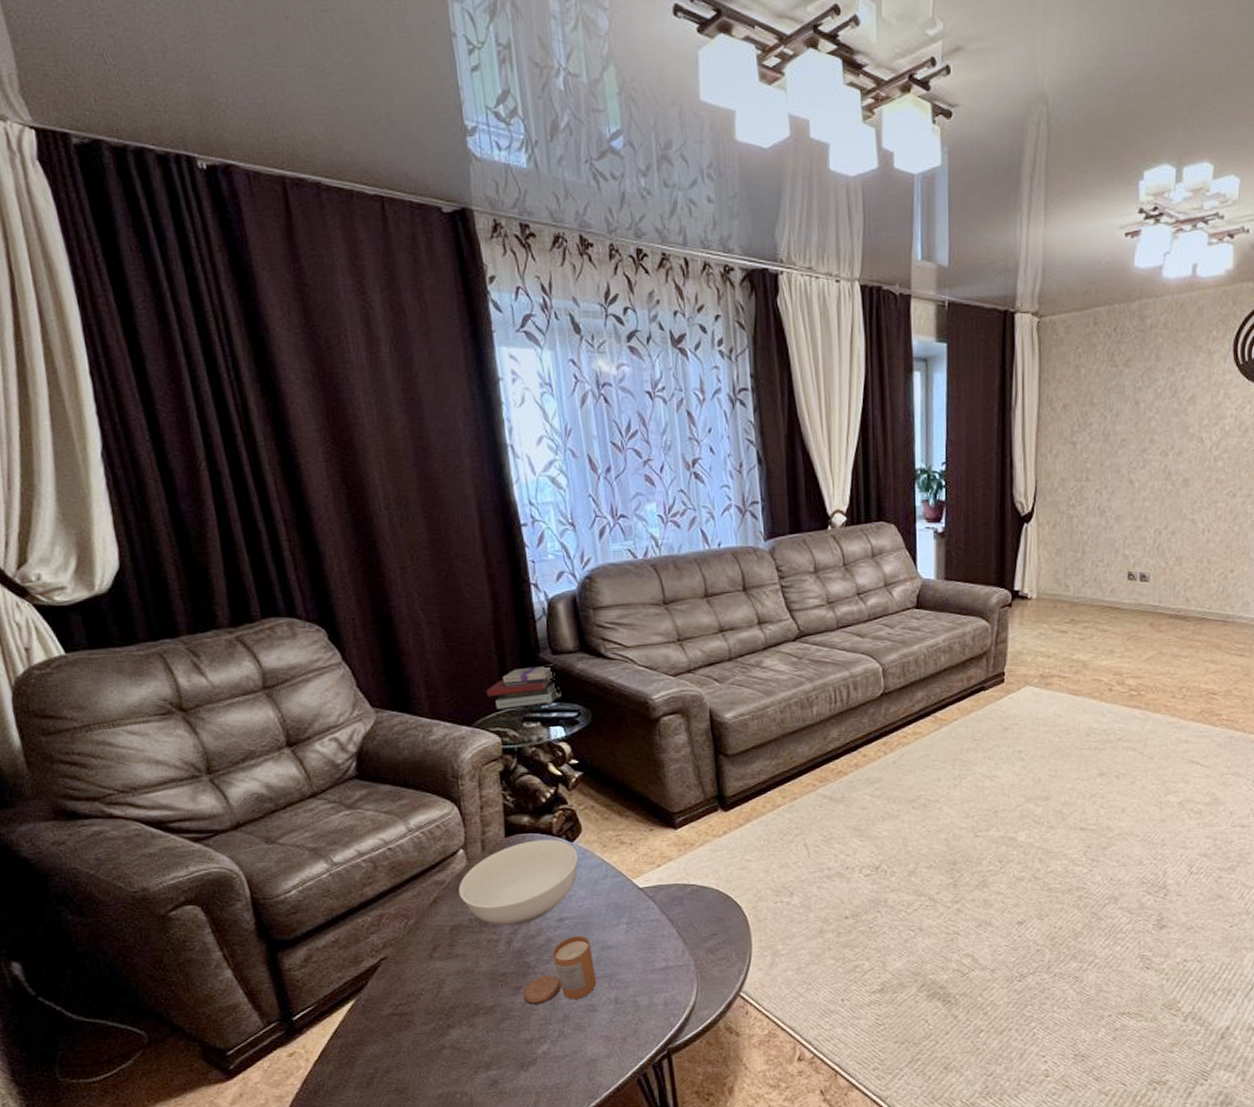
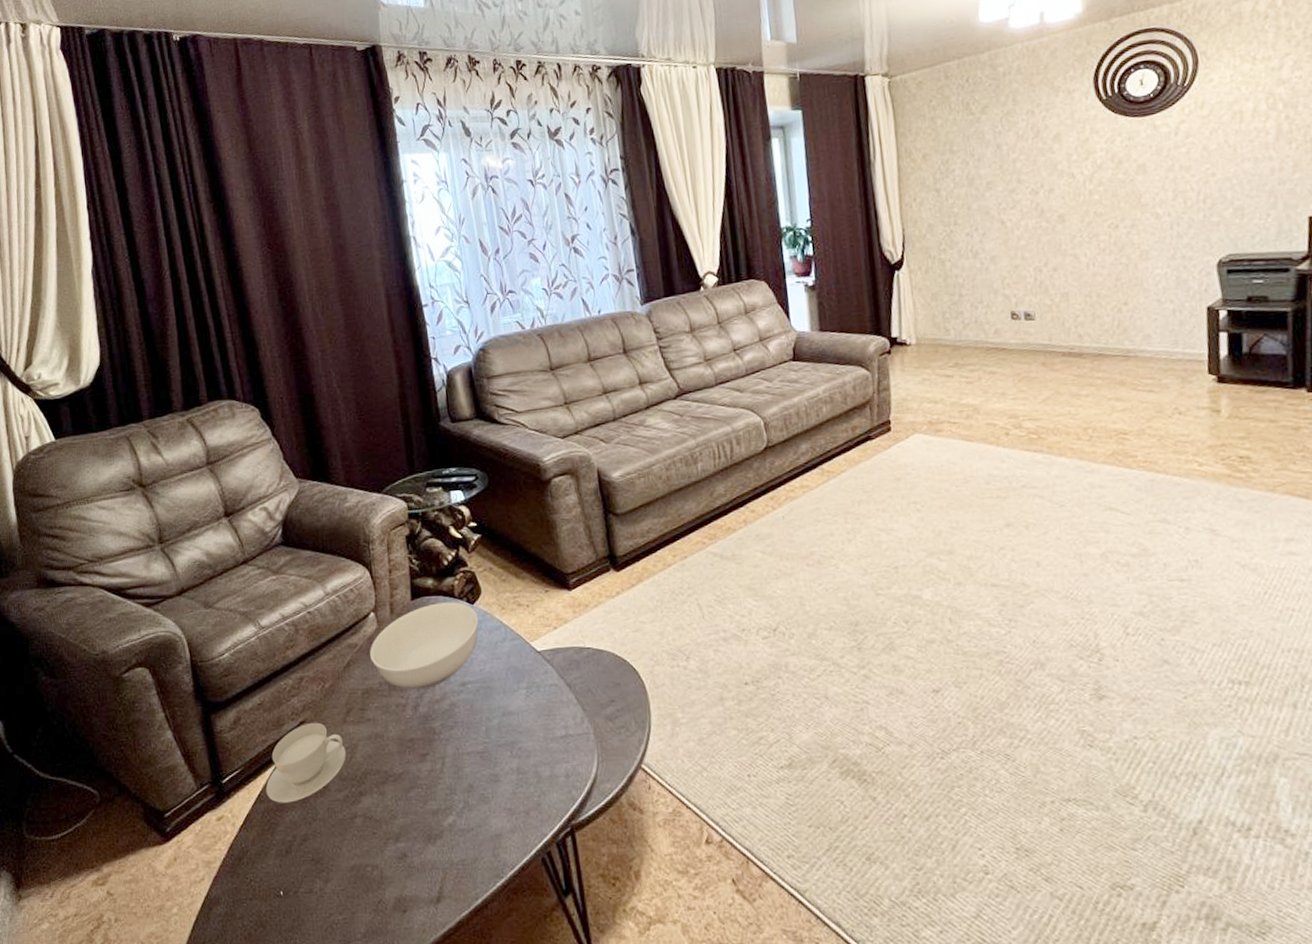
teacup: none [342,958,433,1038] -> present [265,722,346,803]
books: present [486,664,563,709] -> none [393,432,461,476]
candle: present [523,935,597,1005] -> none [429,700,499,773]

